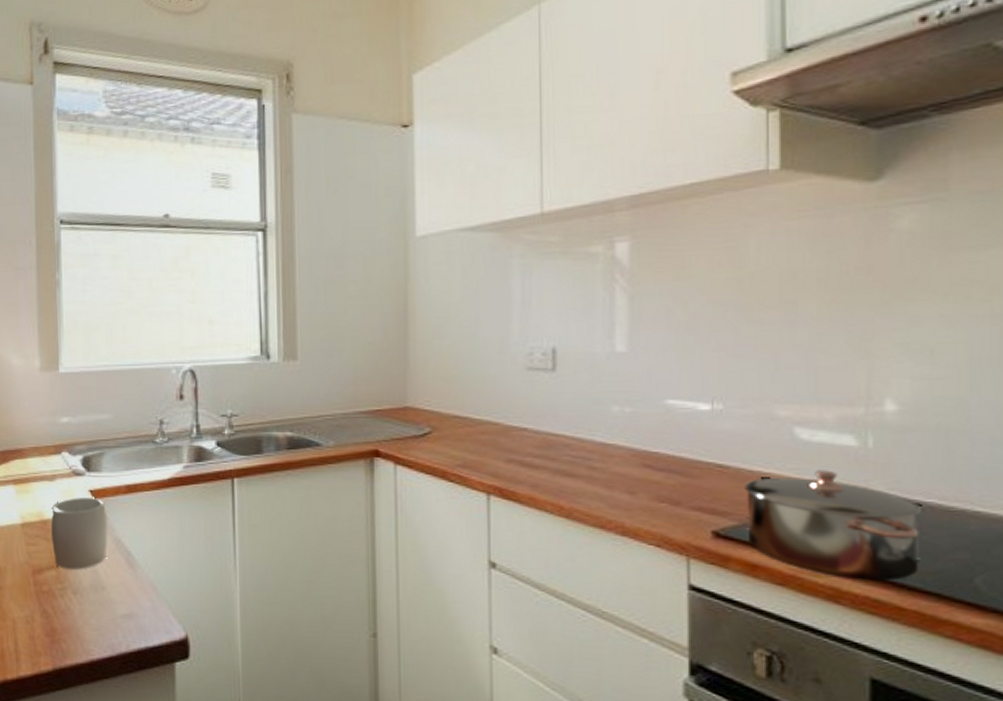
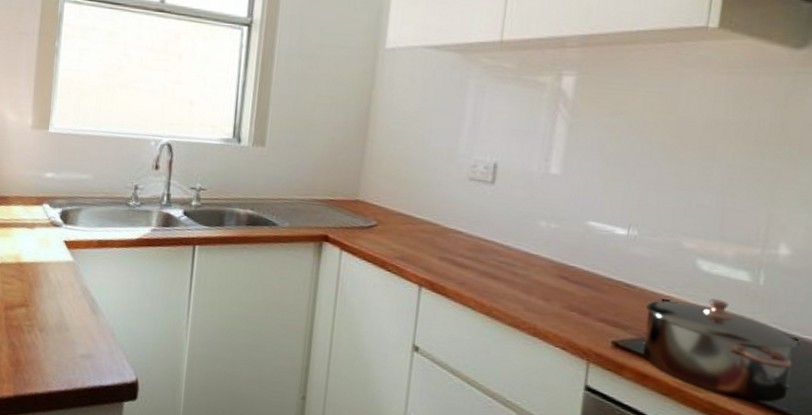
mug: present [50,498,108,570] -> none [25,246,78,310]

